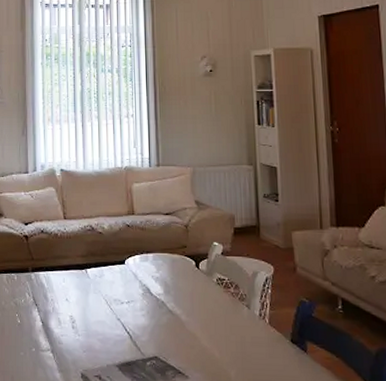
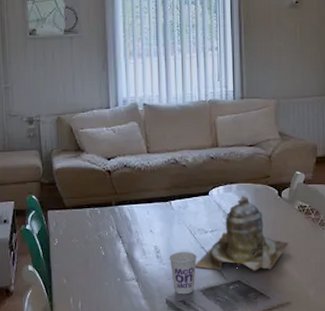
cup: none [84,323,113,369] -> present [169,252,197,295]
teapot: none [111,266,208,347] -> present [195,196,289,271]

